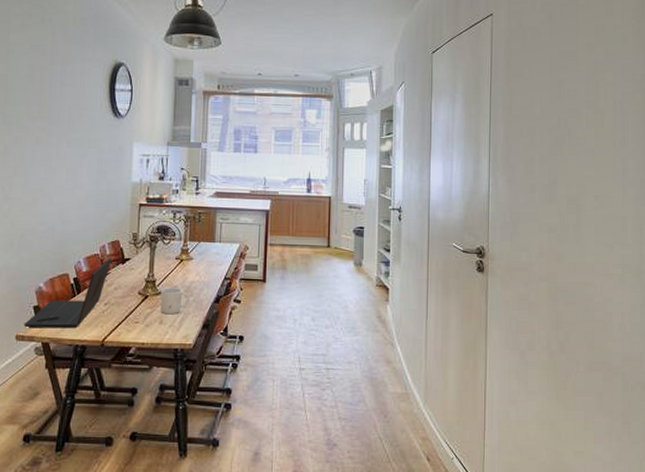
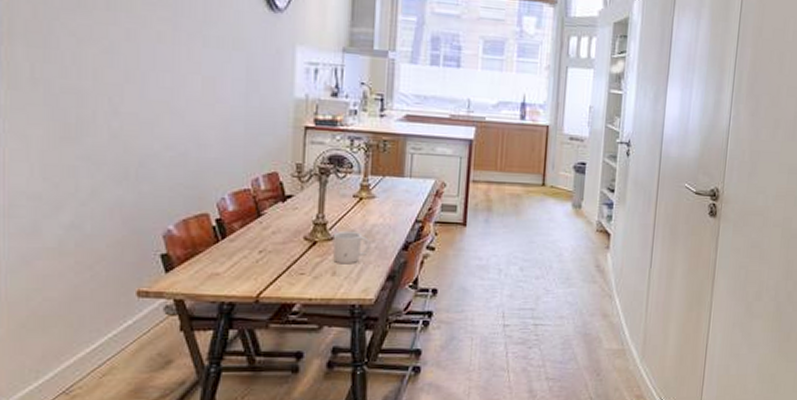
laptop: present [24,257,112,328] -> none [148,193,269,282]

